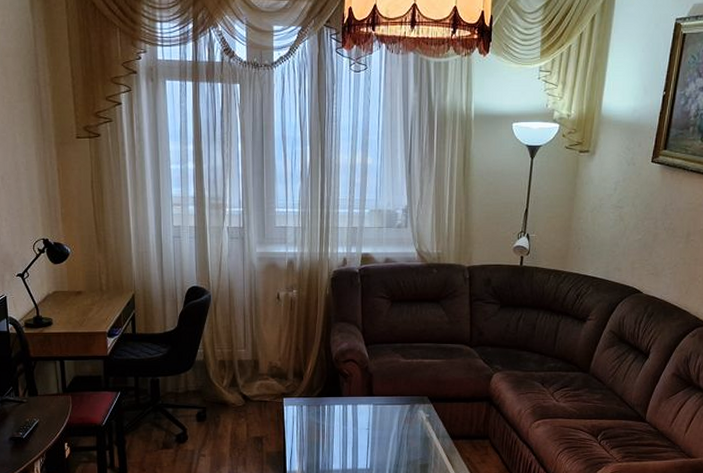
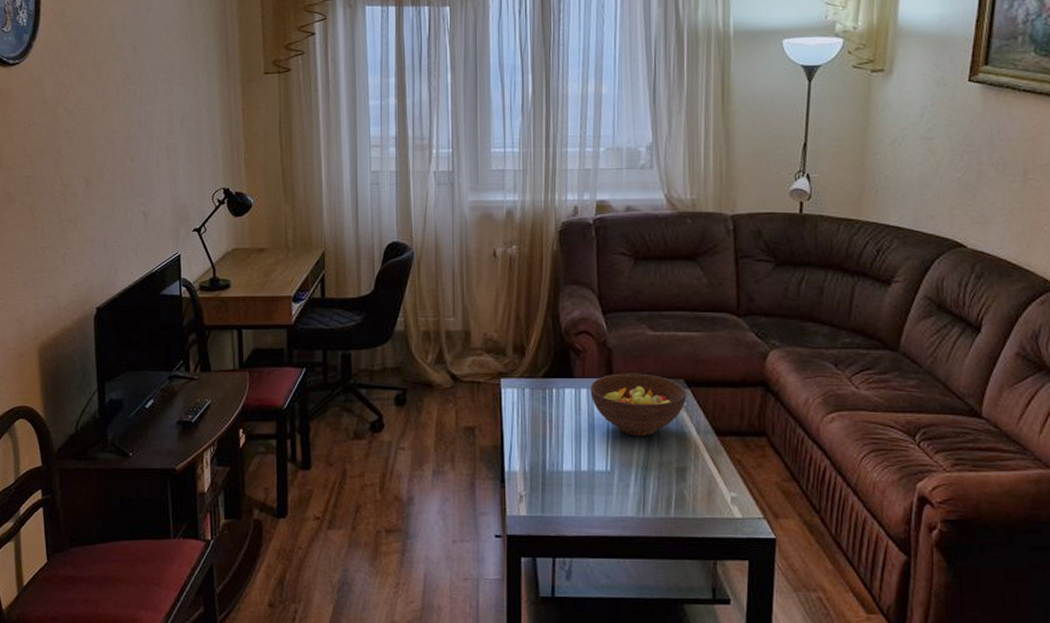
fruit bowl: none [355,392,430,441] -> present [590,373,687,437]

